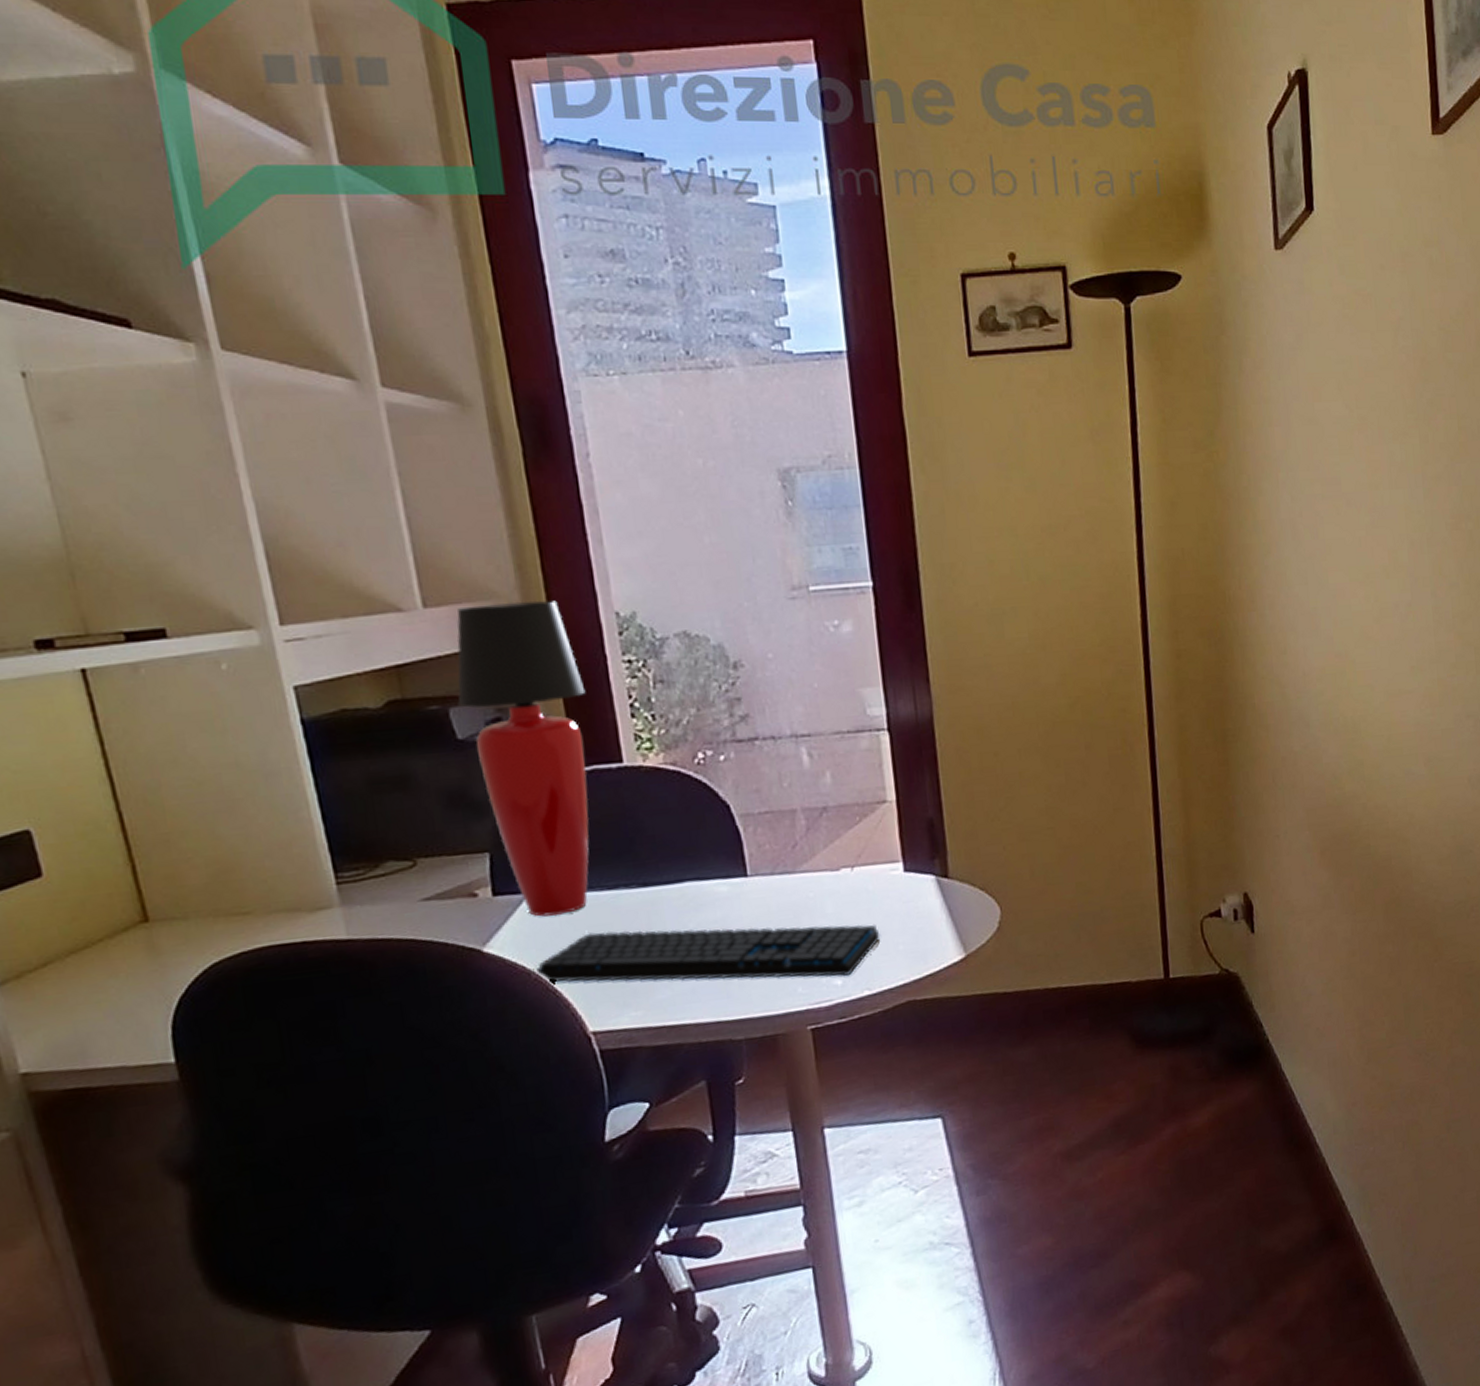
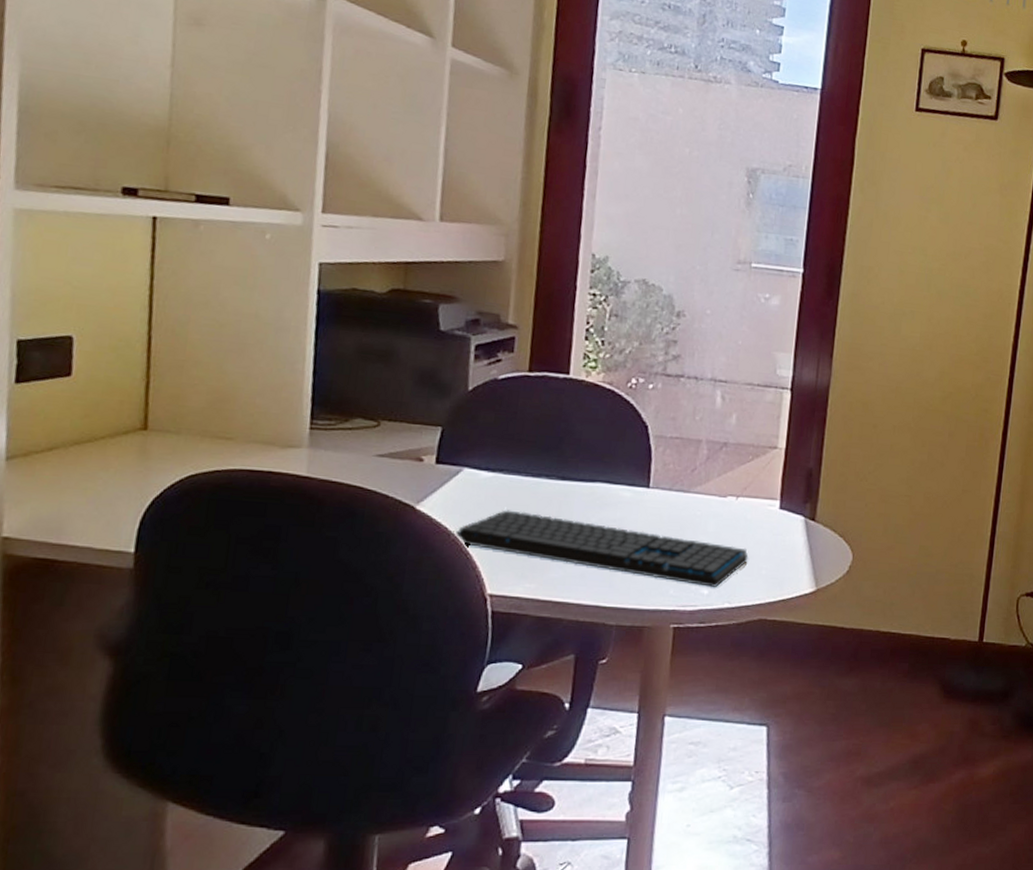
table lamp: present [456,600,590,917] -> none [447,226,553,490]

